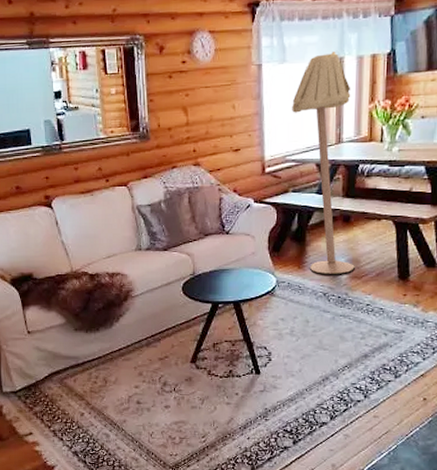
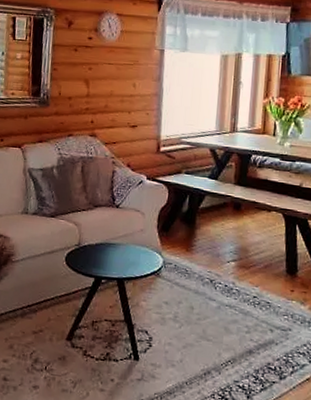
floor lamp: present [292,50,355,274] -> none [190,46,248,262]

